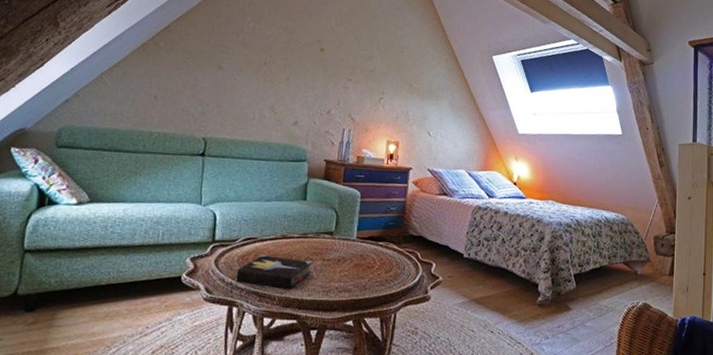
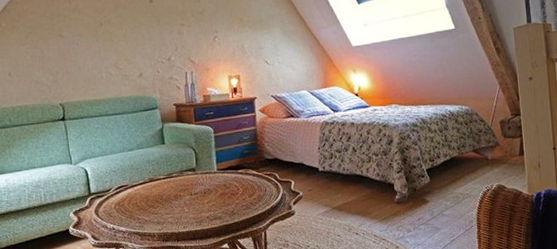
hardback book: present [236,254,313,289] -> none [116,197,183,226]

